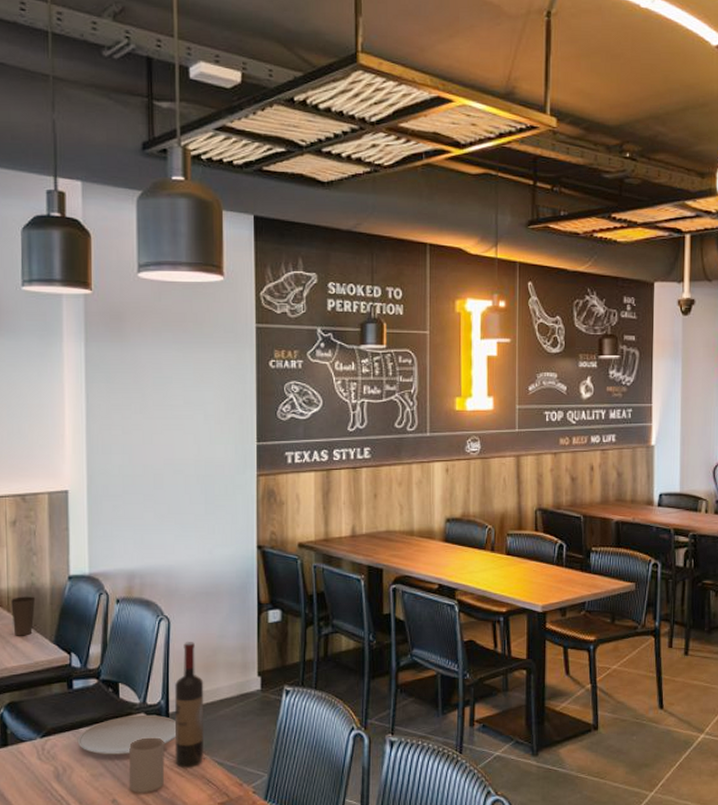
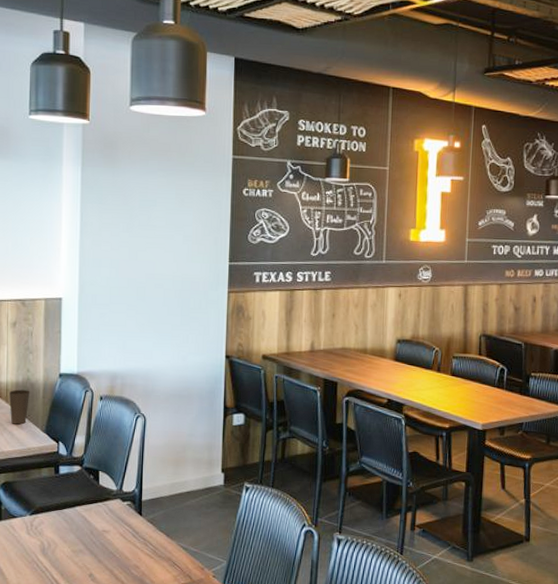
plate: present [77,714,176,756] -> none [61,500,147,536]
mug: present [128,737,165,793] -> none [104,521,137,570]
wine bottle: present [174,642,205,768] -> none [145,438,174,551]

